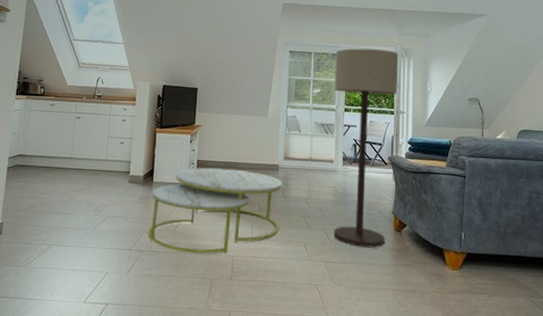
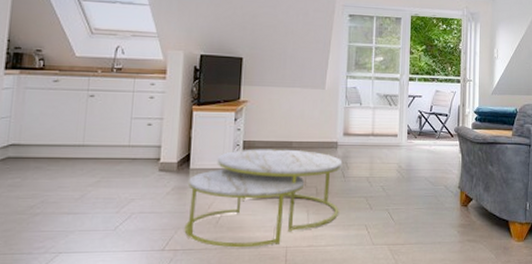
floor lamp: present [333,48,399,248] -> none [397,12,466,226]

